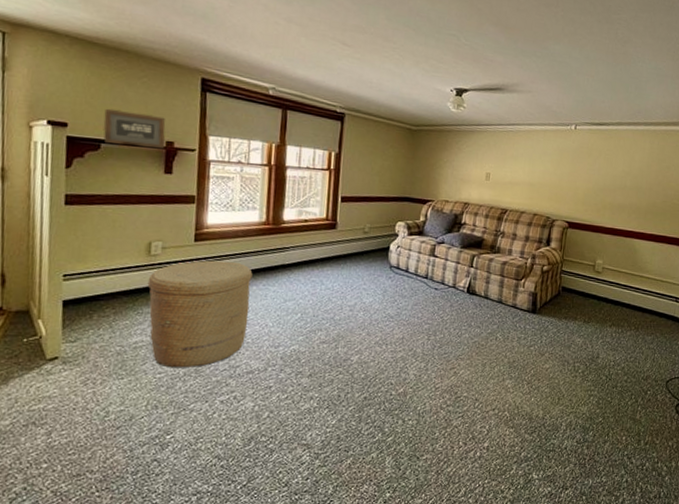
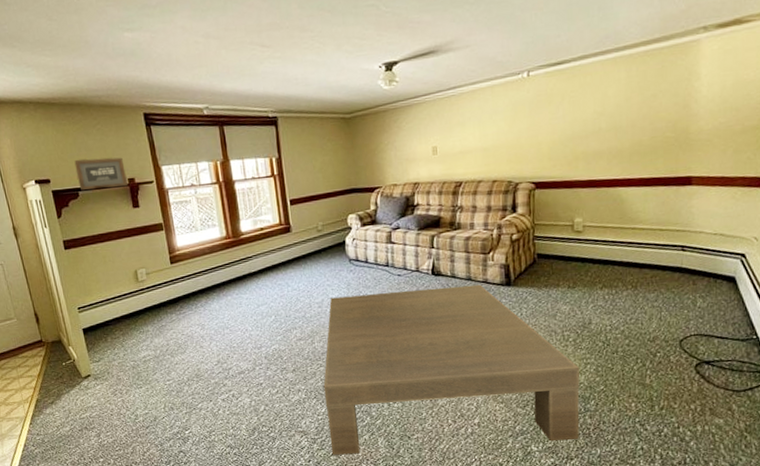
basket: present [147,260,253,368] -> none [141,277,231,375]
coffee table: none [333,302,584,474] -> present [323,284,580,455]

